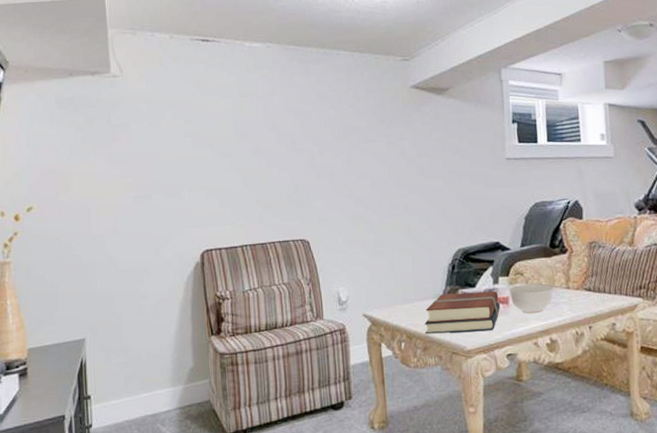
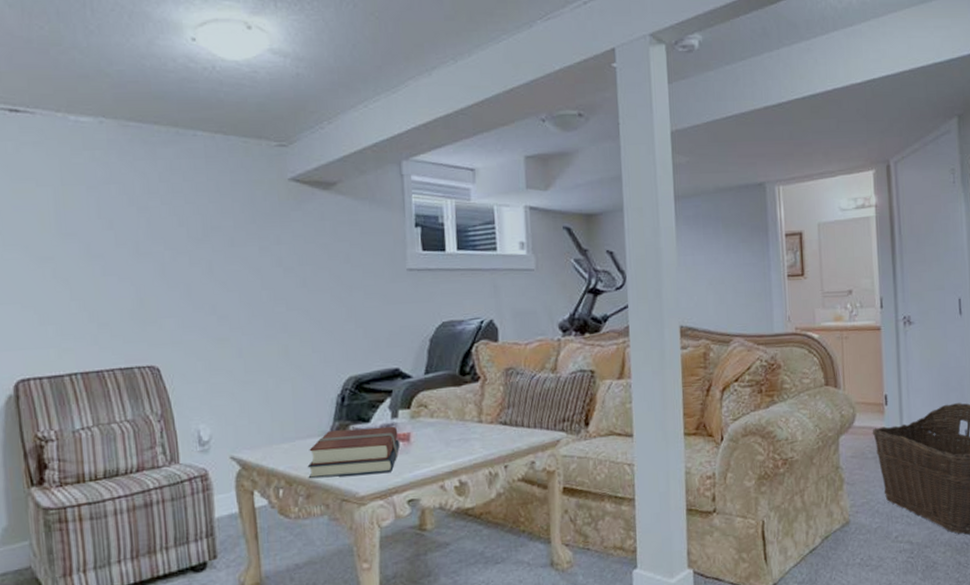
bowl: present [510,284,553,313] -> none [411,417,463,452]

